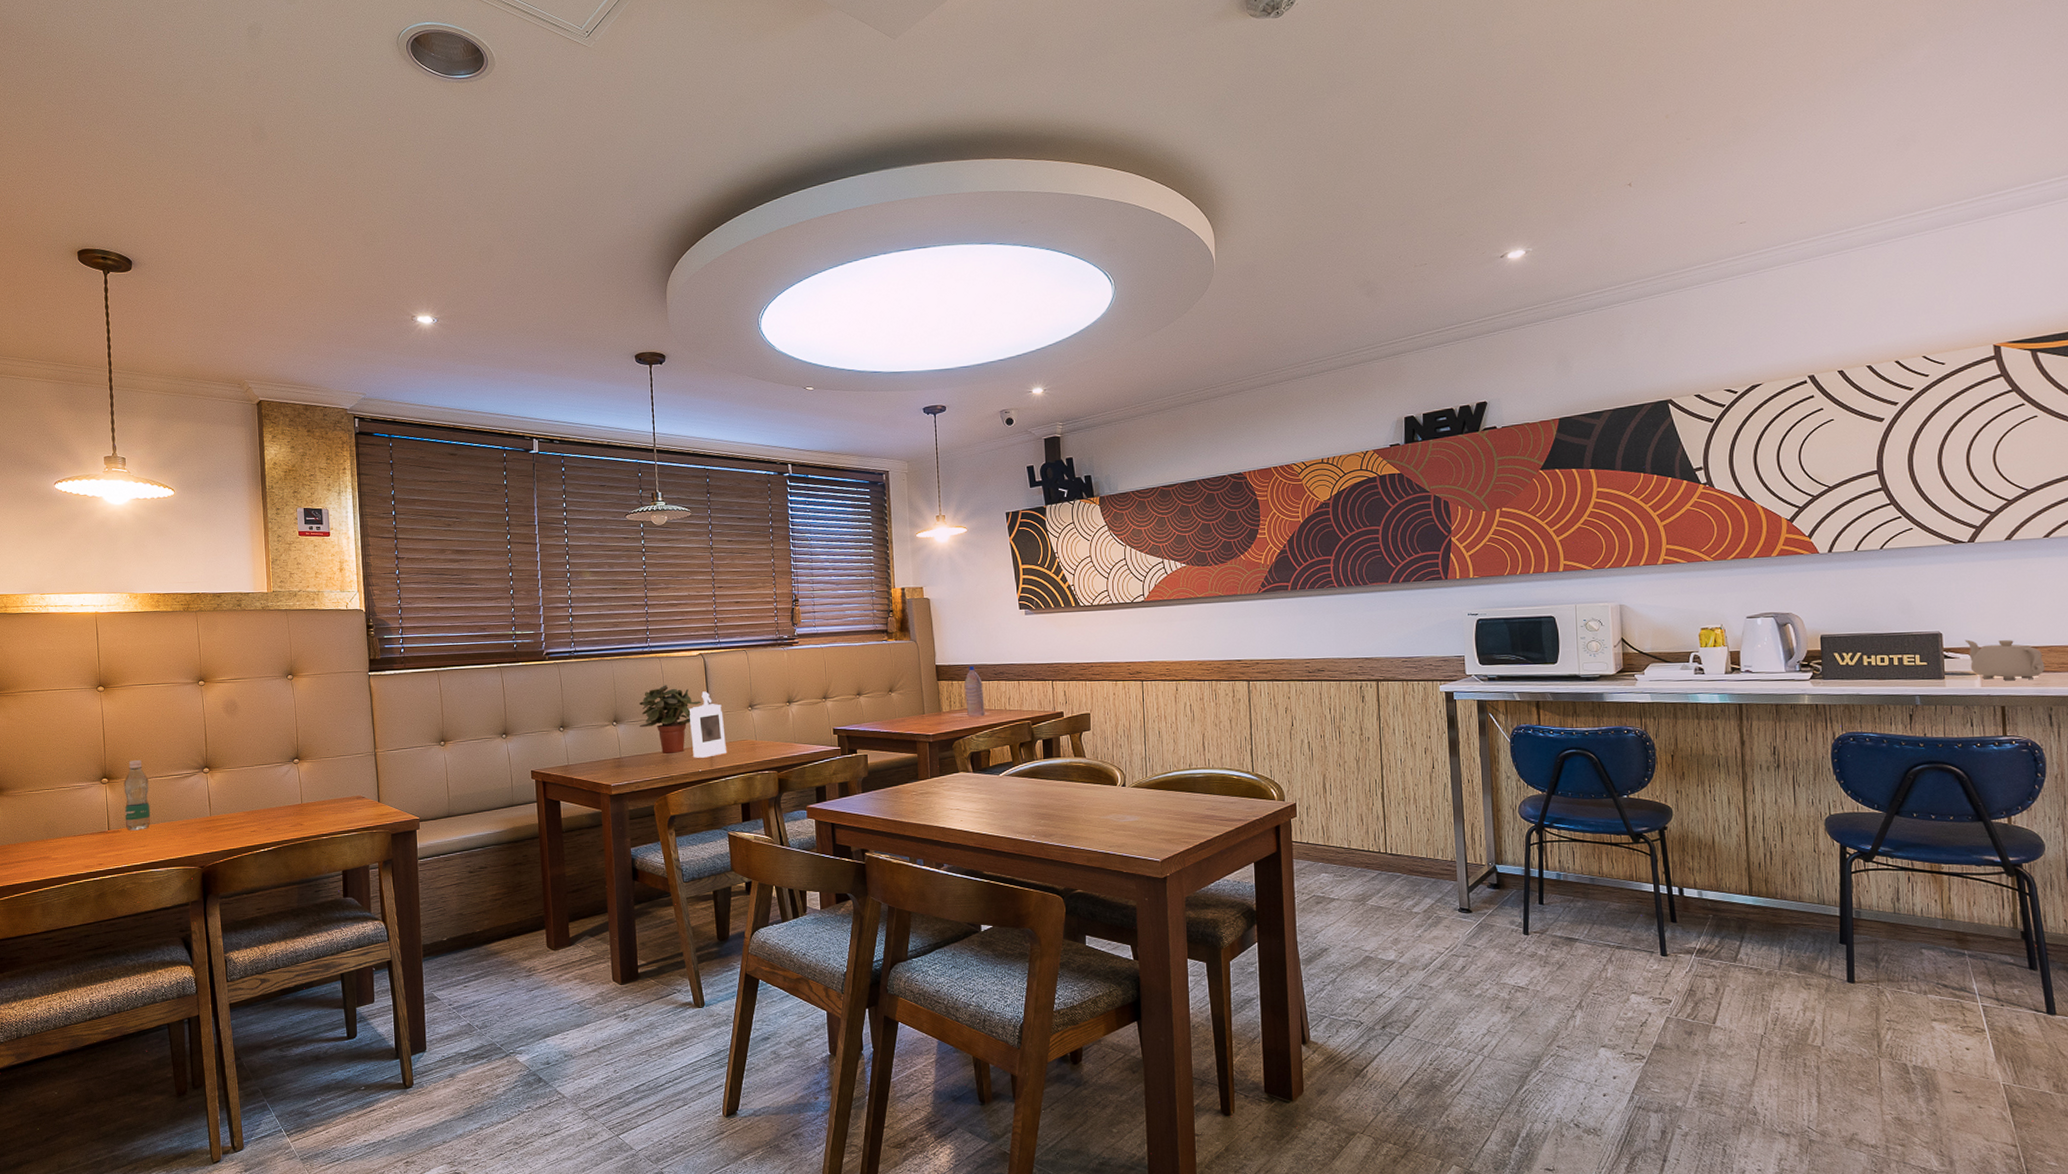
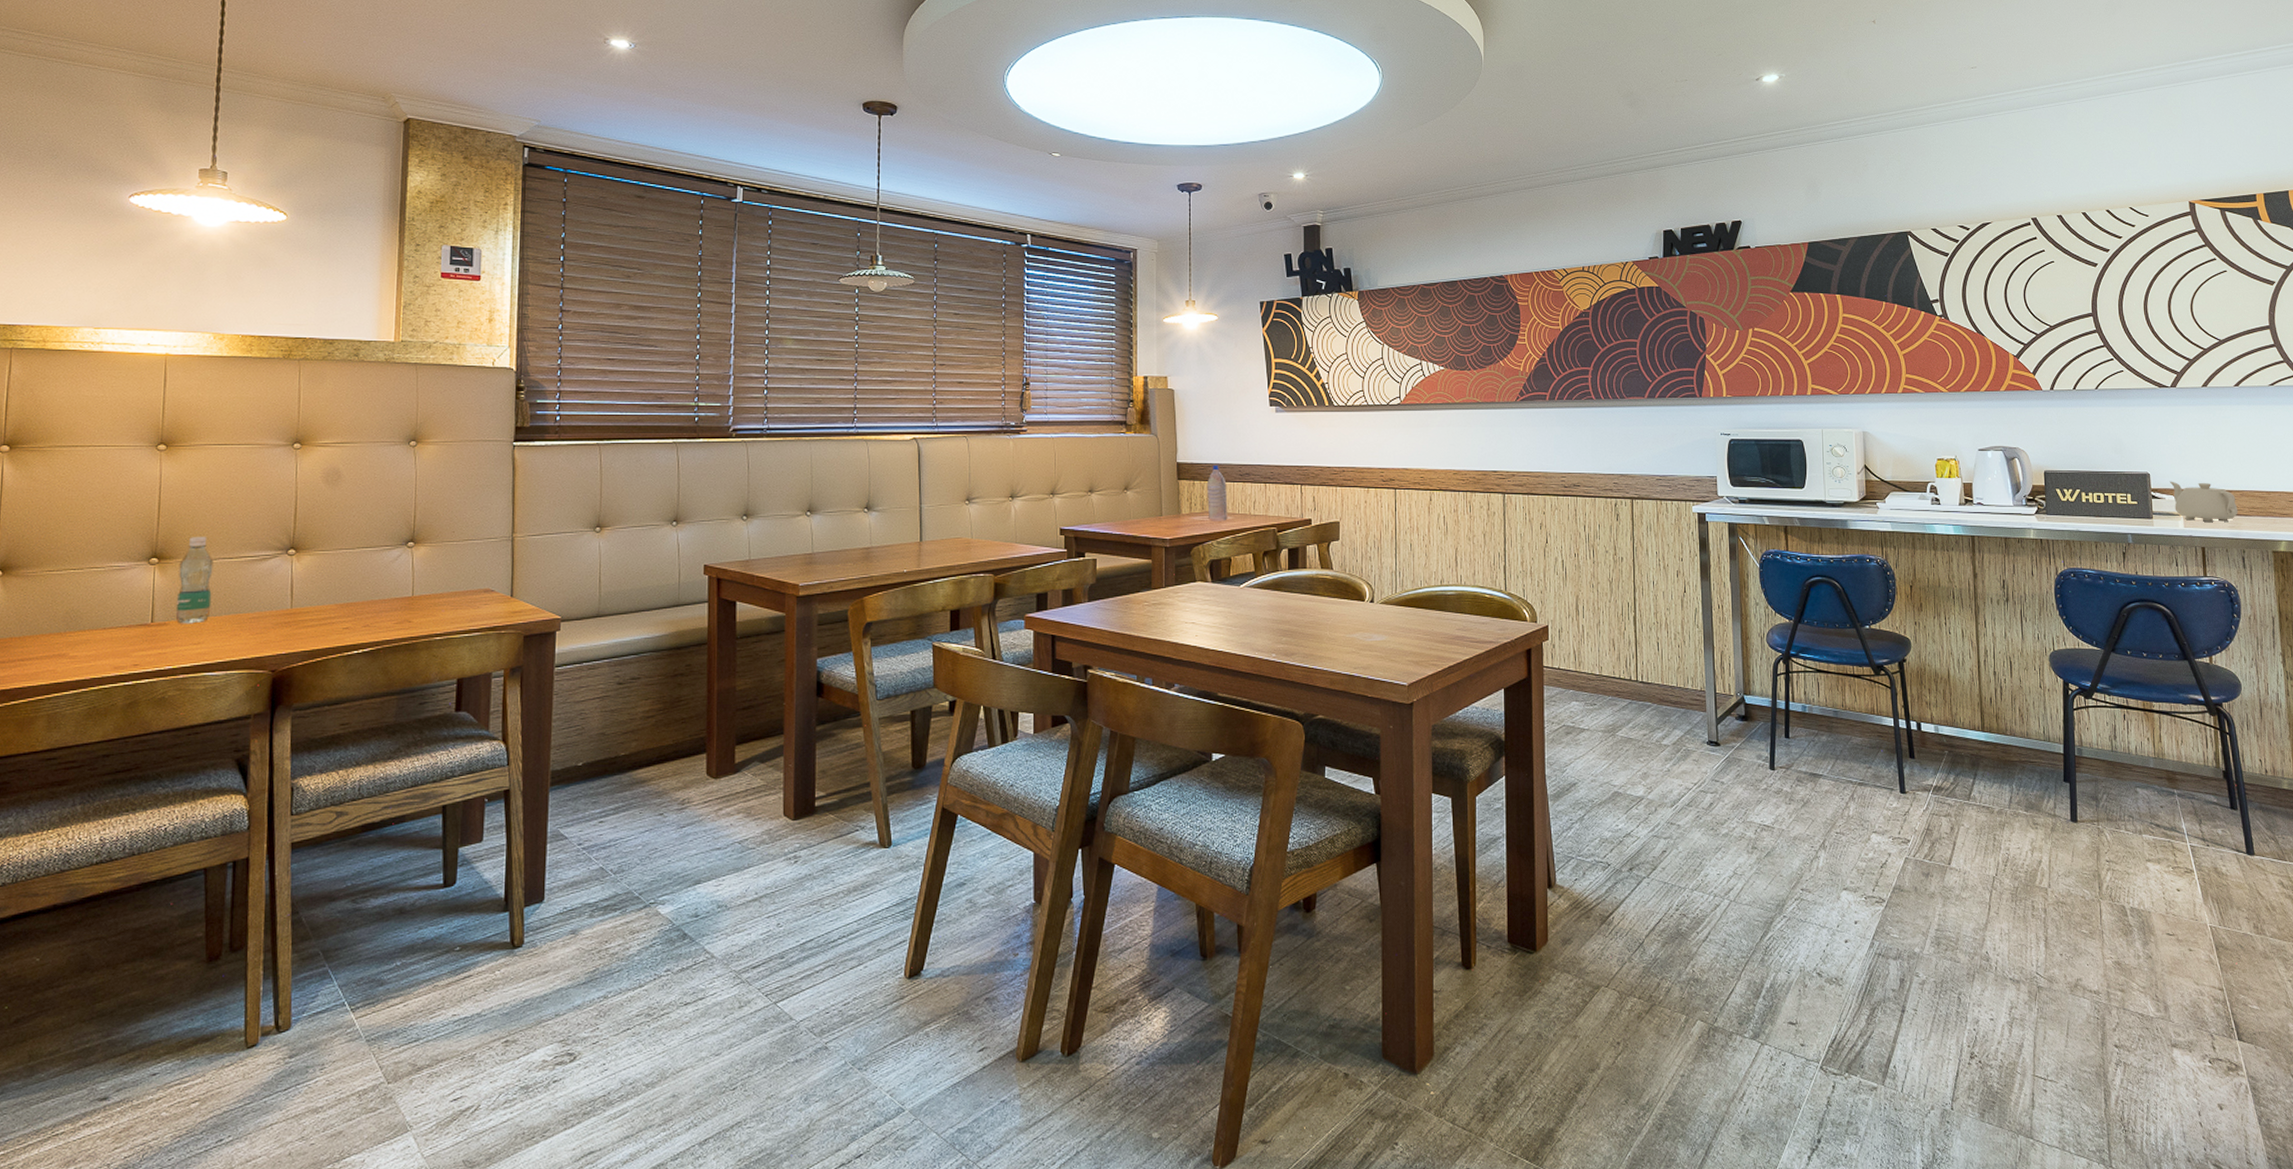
potted plant: present [638,685,702,754] -> none [838,472,912,550]
tissue box: present [688,691,726,758] -> none [896,481,937,556]

